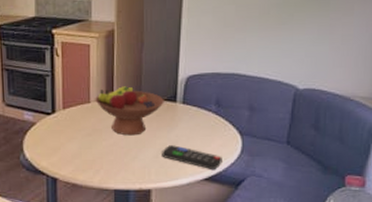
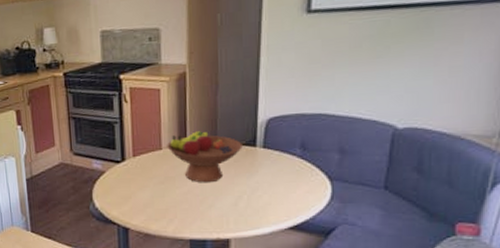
remote control: present [162,145,222,170] -> none [241,192,309,219]

